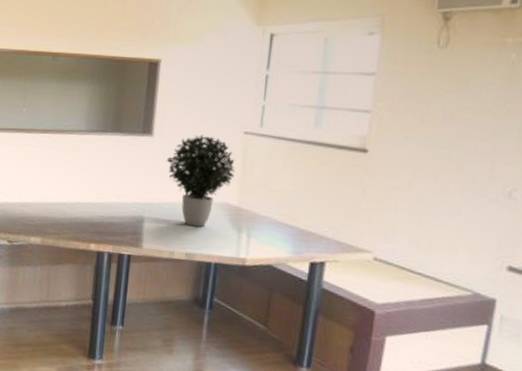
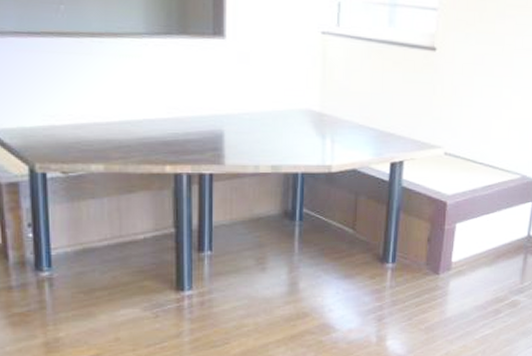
potted plant: present [166,135,235,228] -> none [242,36,315,137]

